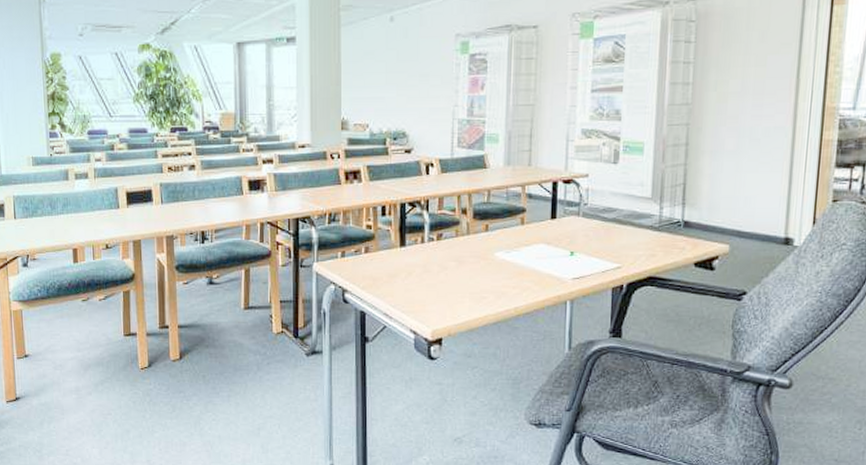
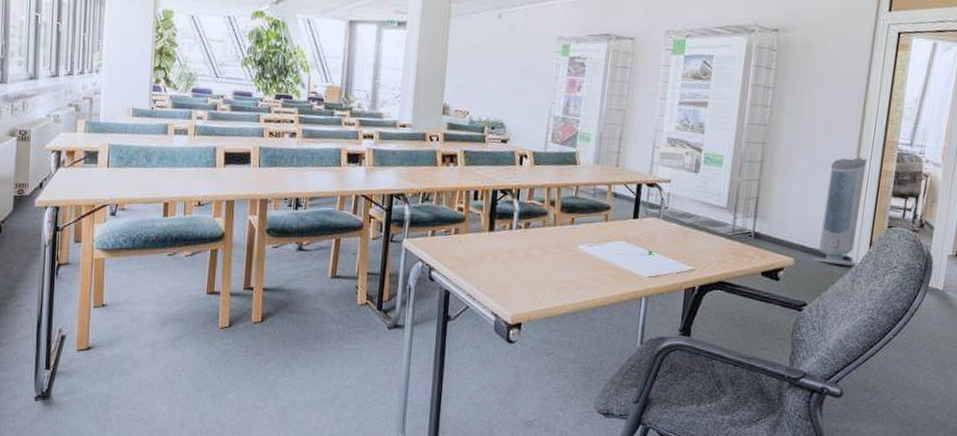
air purifier: none [750,129,805,247] -> present [812,157,867,266]

